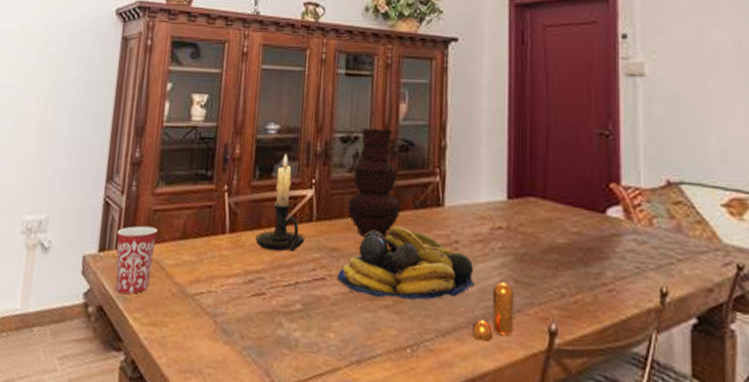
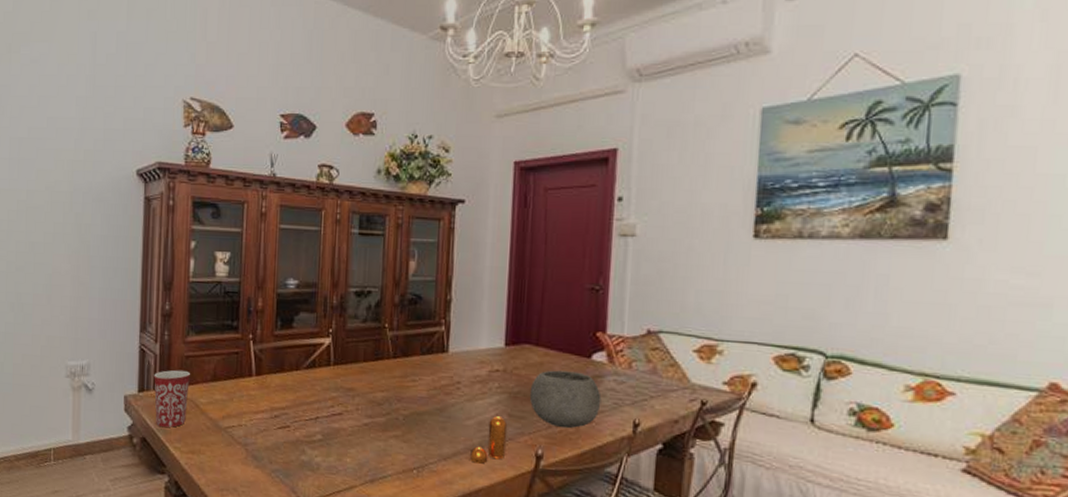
candle holder: present [256,153,305,252] -> none [280,306,324,391]
fruit bowl: present [337,226,474,300] -> none [352,369,473,431]
vase: present [347,127,401,237] -> none [361,283,410,379]
bowl: none [538,227,621,298] -> present [529,370,602,429]

